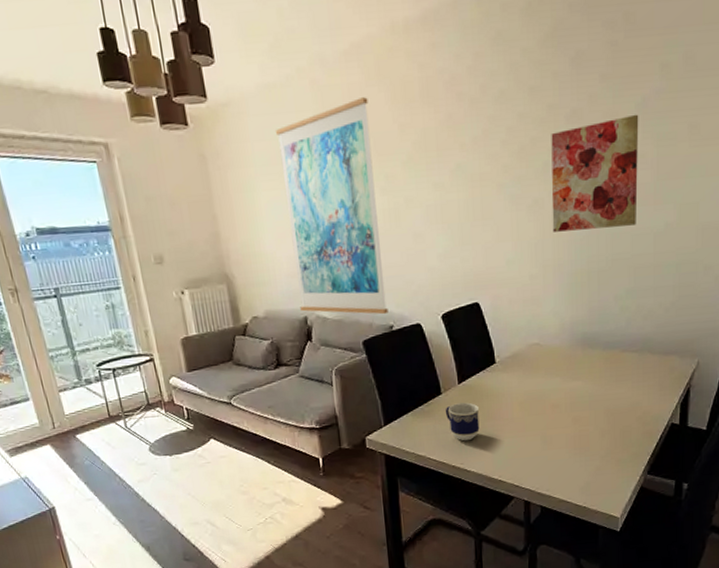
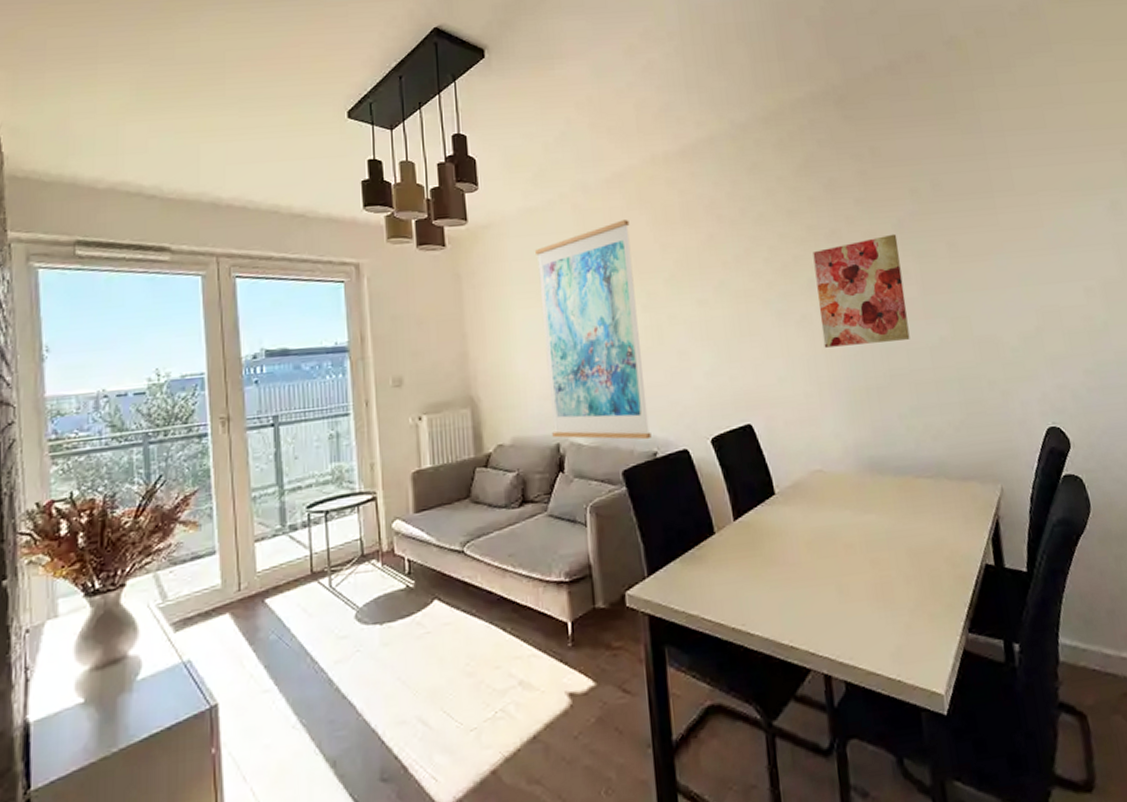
cup: present [446,402,480,442] -> none [721,543,762,595]

